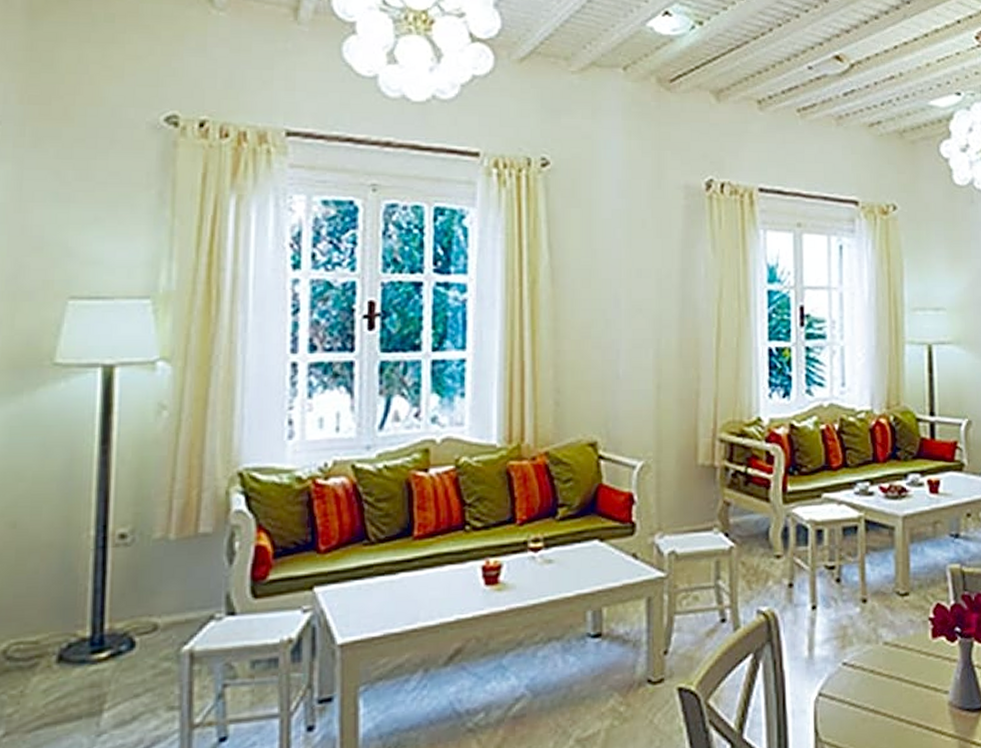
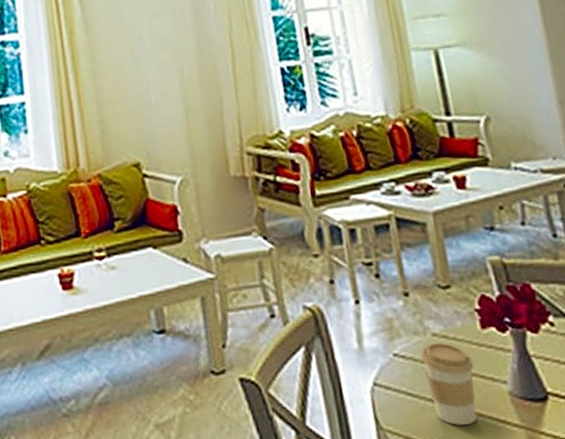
coffee cup: none [869,651,920,736] -> present [421,342,477,425]

